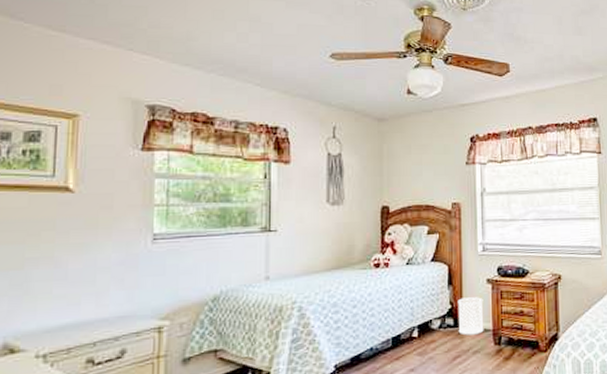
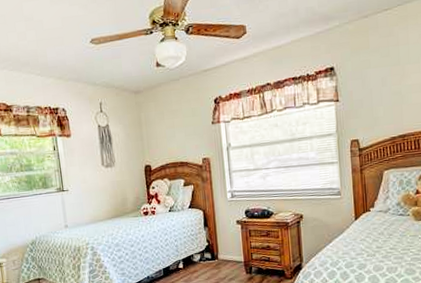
wastebasket: present [458,297,484,335] -> none [213,235,237,266]

